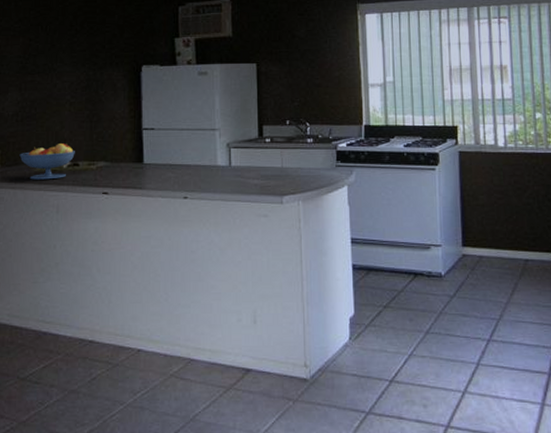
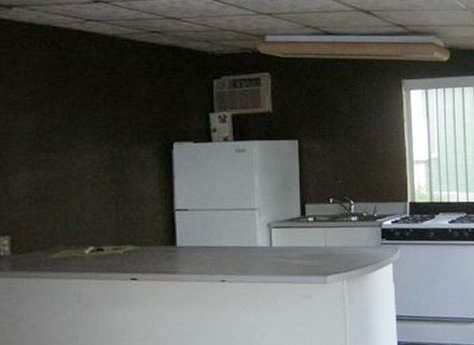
fruit bowl: present [19,143,75,180] -> none [33,227,99,268]

